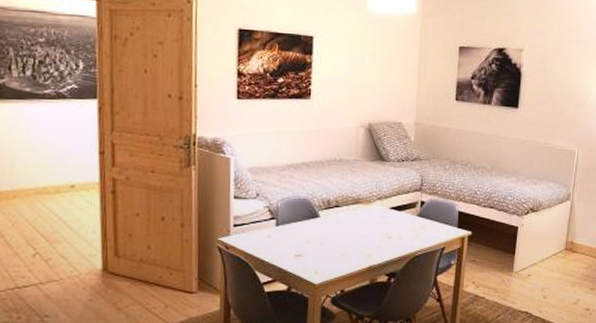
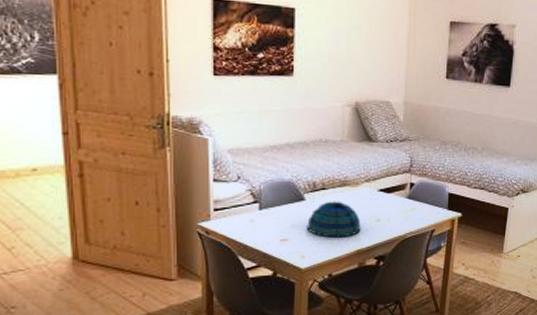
decorative bowl: none [321,218,373,254] -> present [307,201,361,238]

